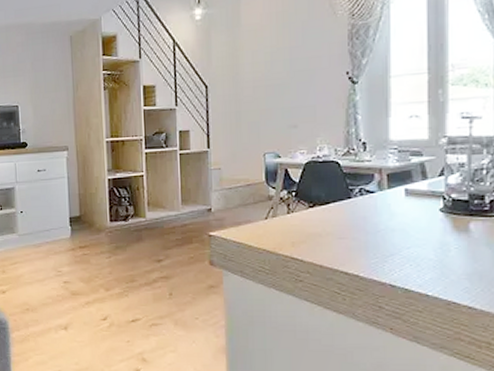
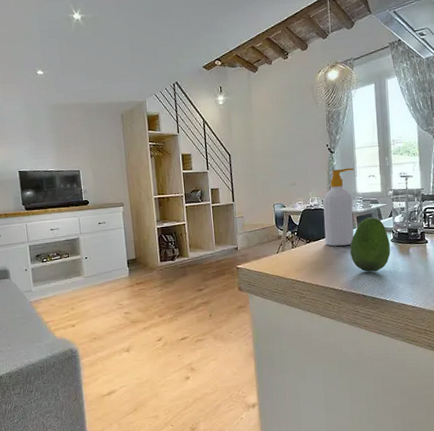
soap bottle: none [336,104,386,214] -> present [323,167,354,246]
fruit: none [374,175,438,253] -> present [350,217,390,272]

